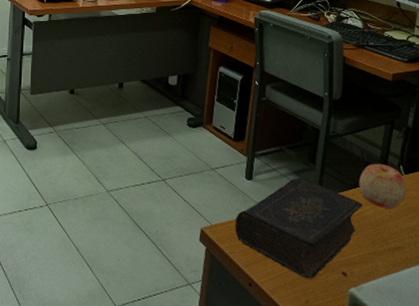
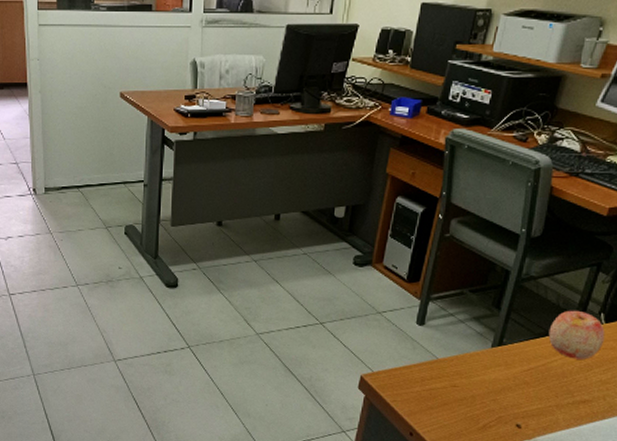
book: present [235,177,362,279] -> none [399,323,550,430]

